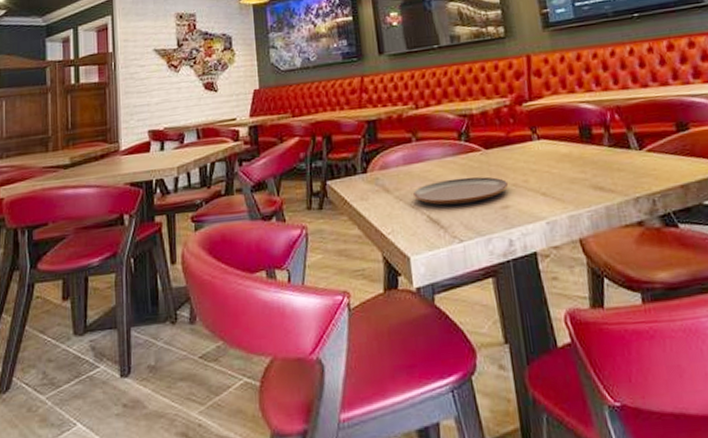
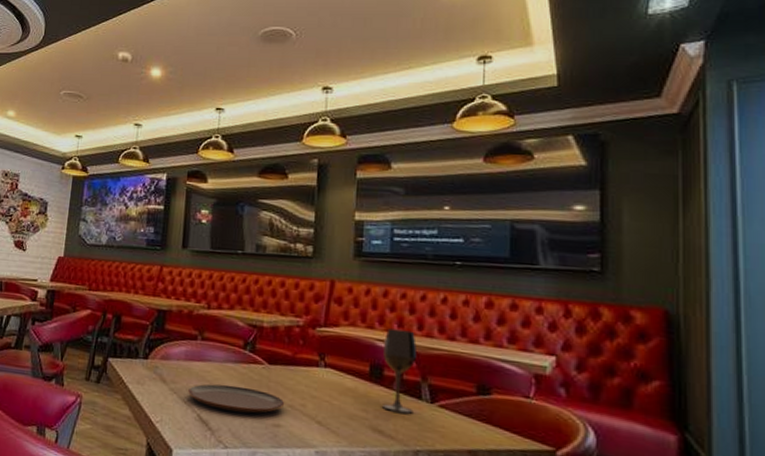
wine glass: none [586,86,626,167] -> present [381,328,418,414]

